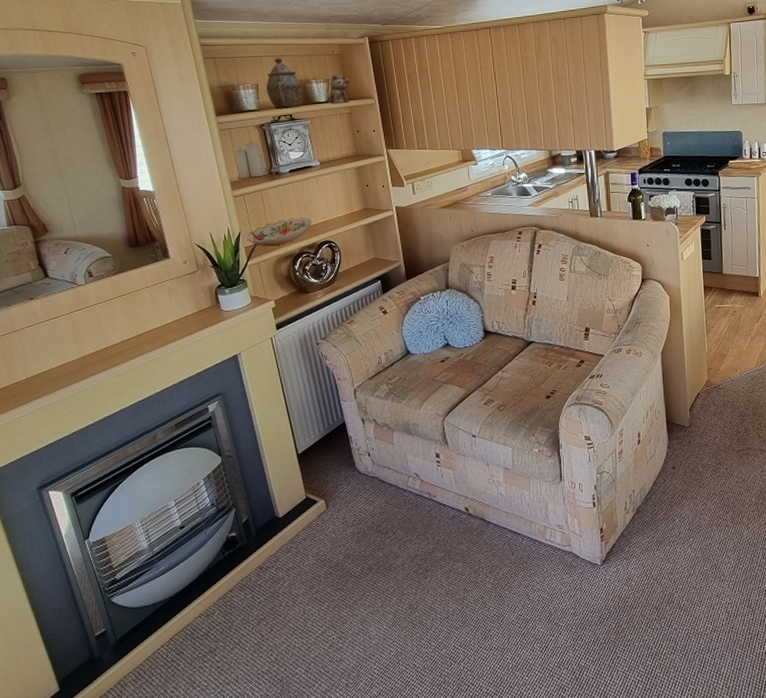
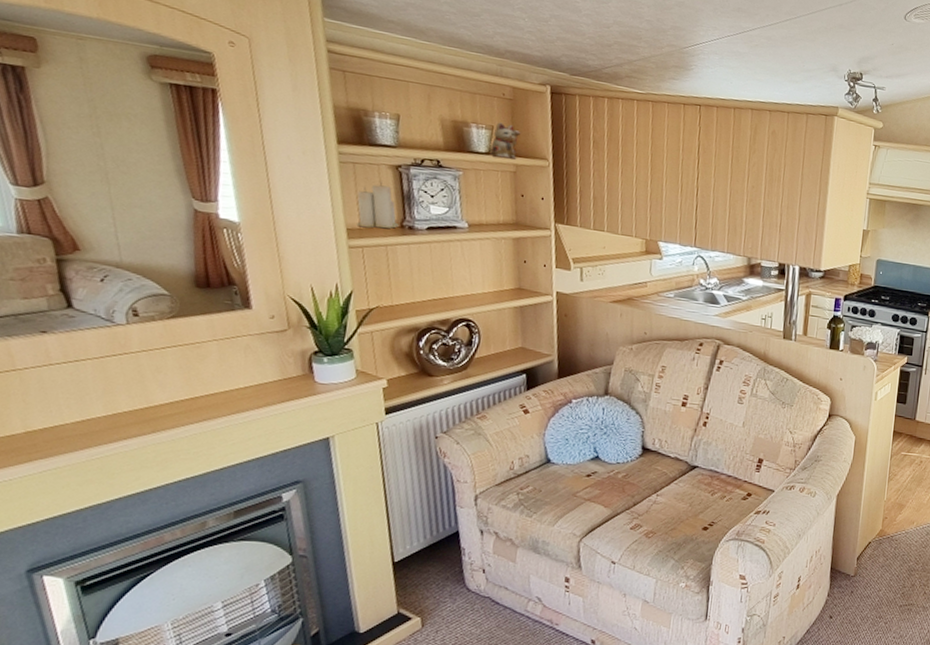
decorative bowl: present [247,217,312,247] -> none [360,284,449,315]
decorative jar: present [266,57,303,109] -> none [409,87,459,153]

